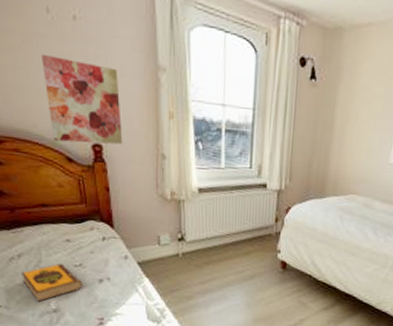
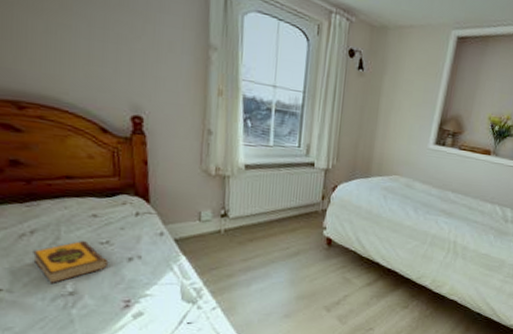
wall art: present [40,54,123,145] -> none [79,21,167,118]

